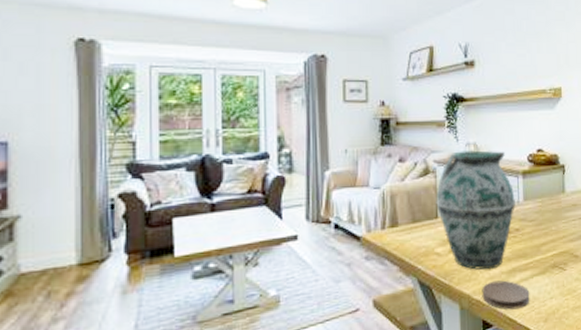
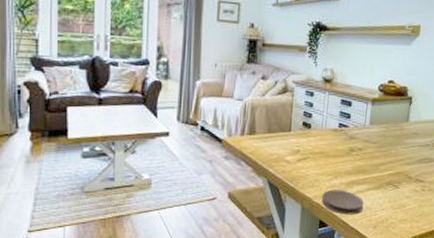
vase: present [436,150,516,270] -> none [290,75,362,180]

